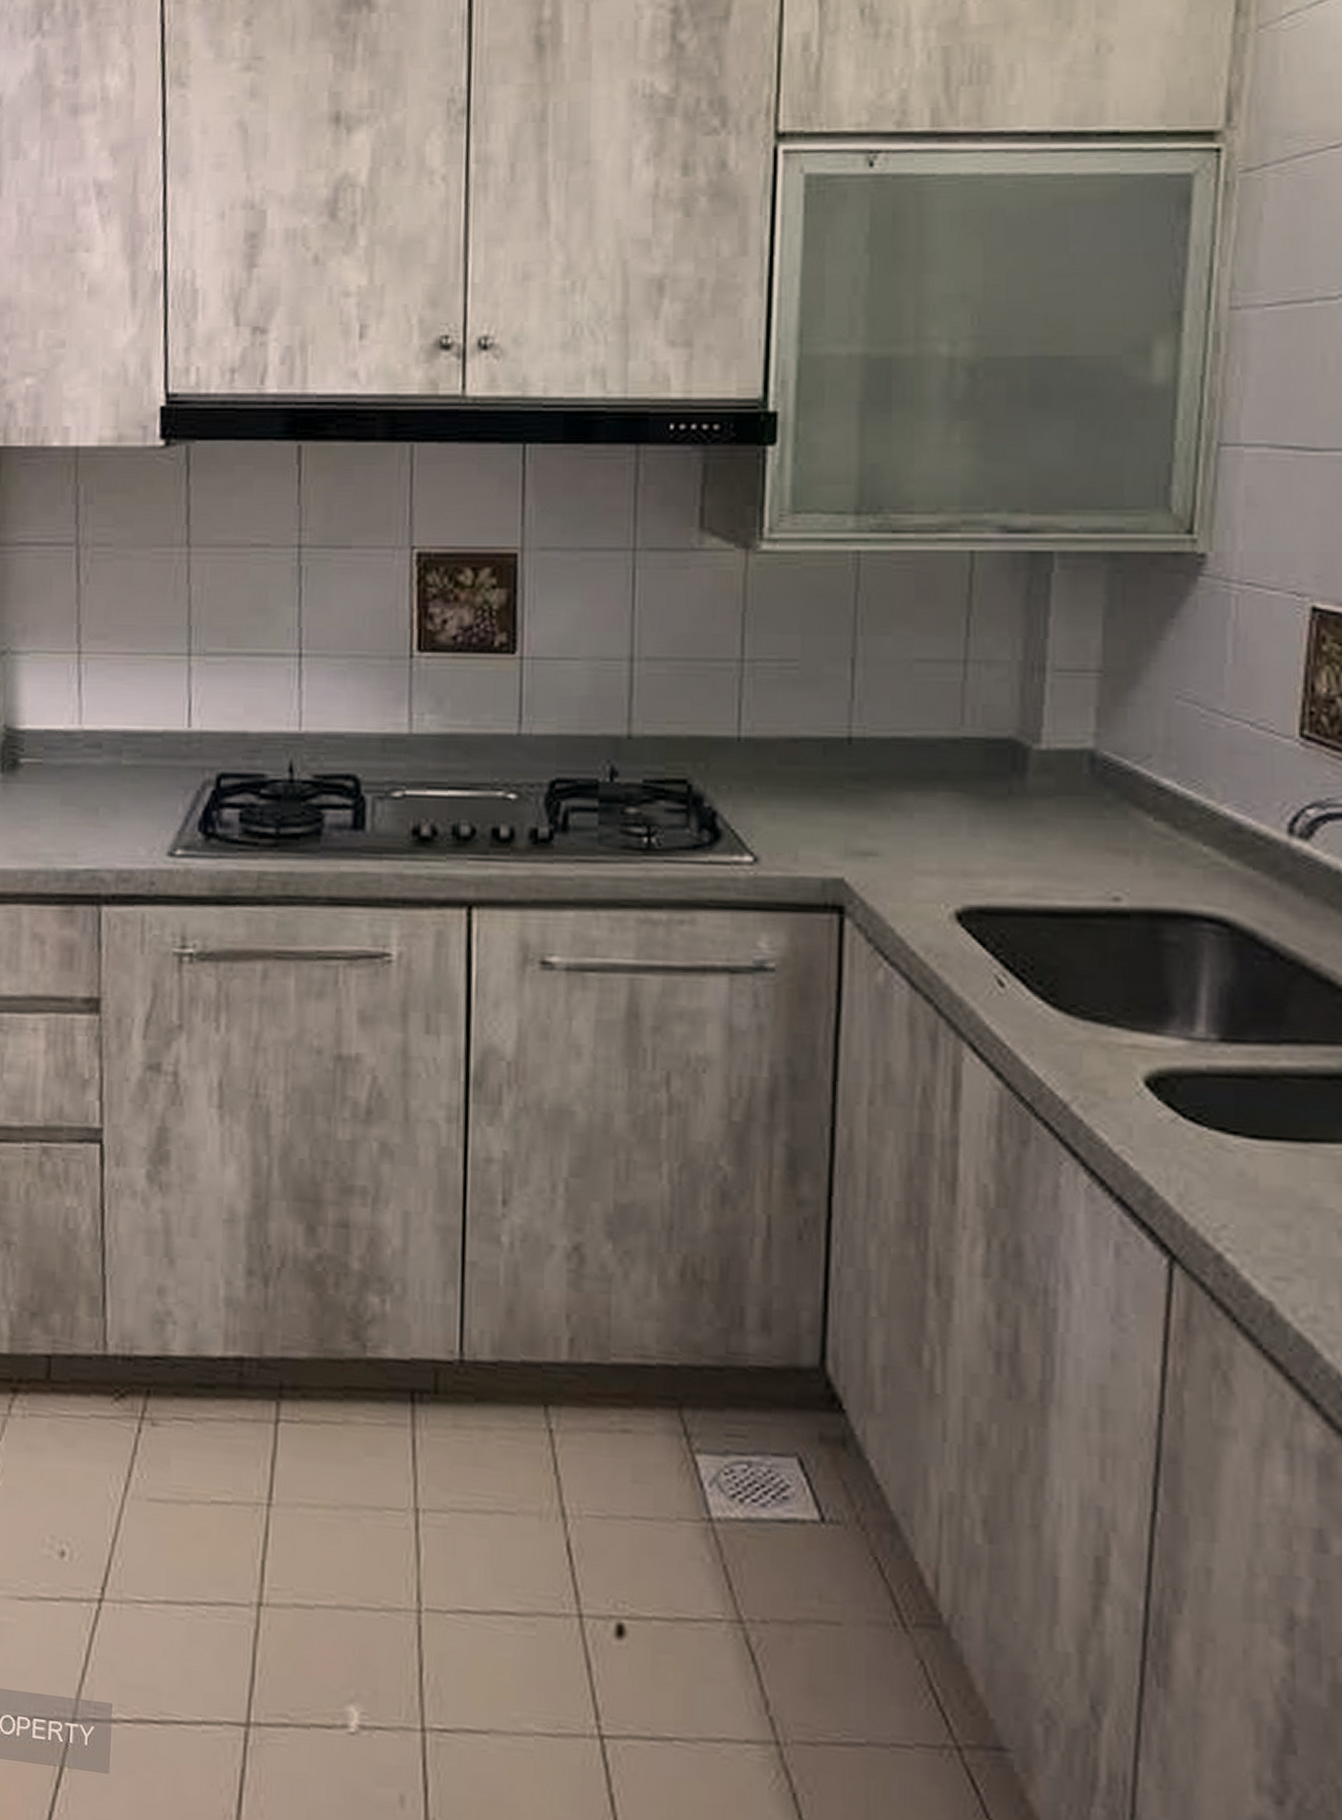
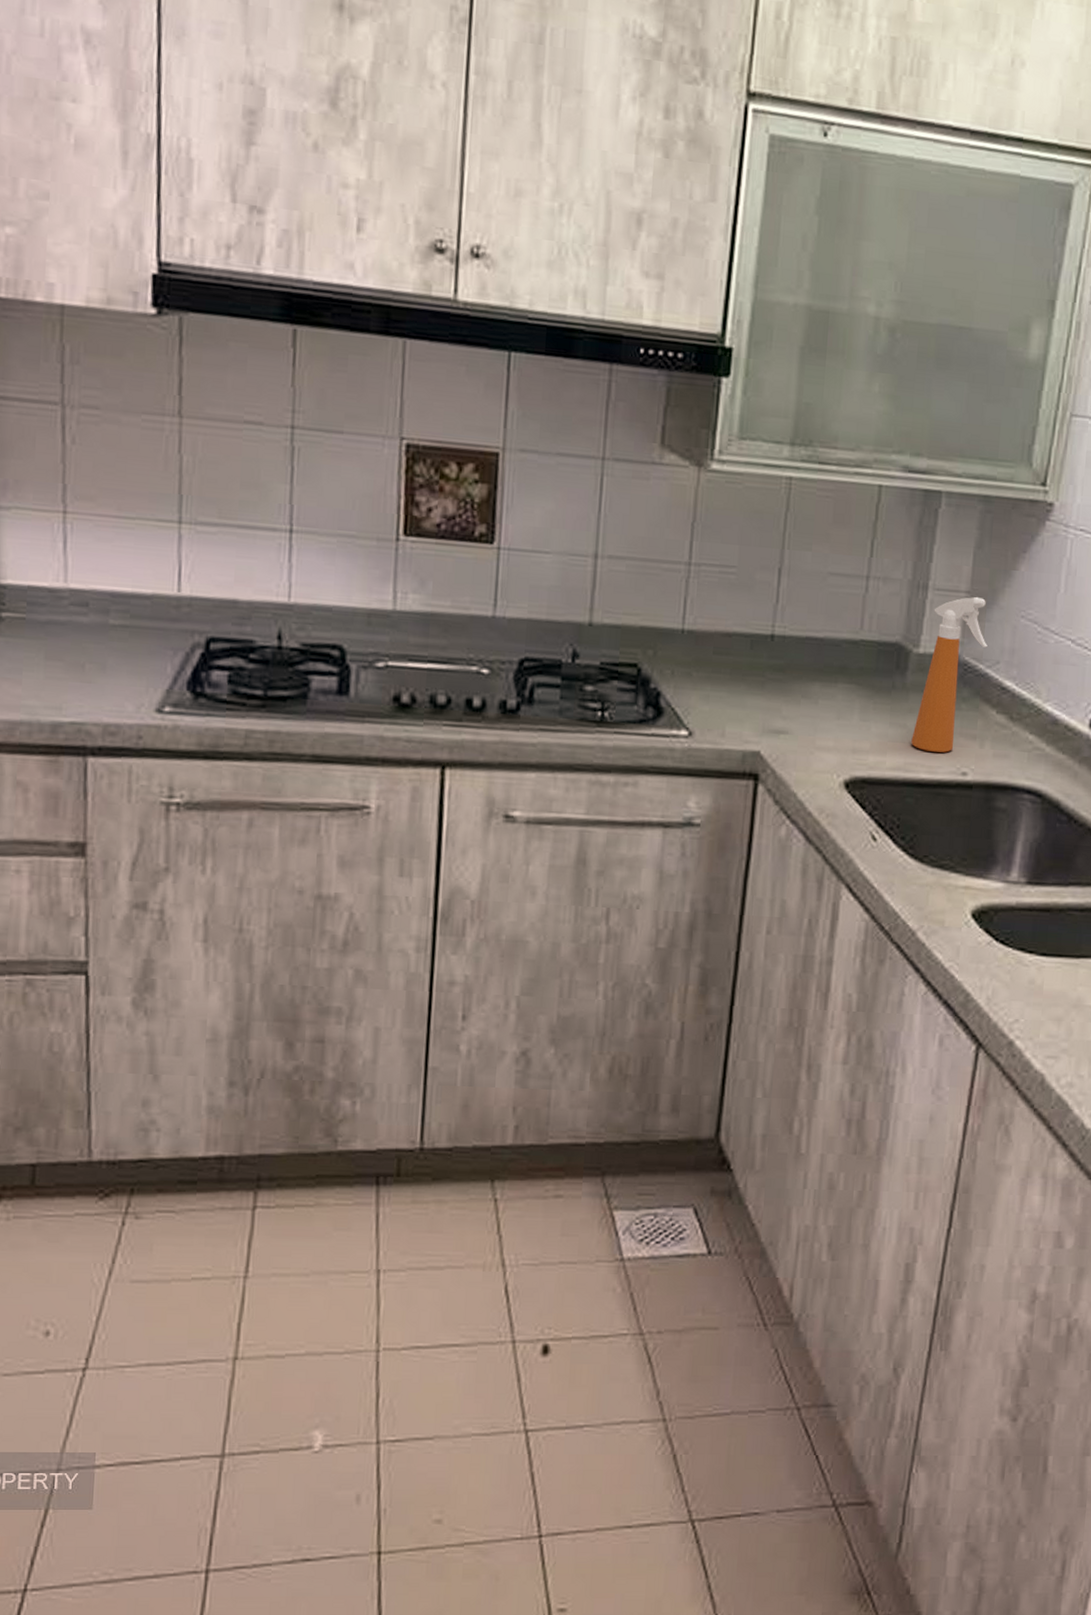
spray bottle: none [1040,675,1133,873] -> present [911,596,987,753]

